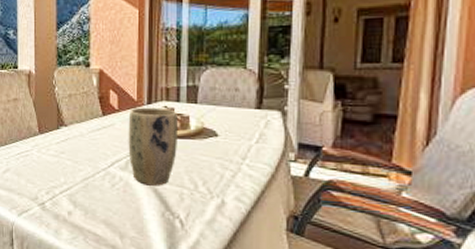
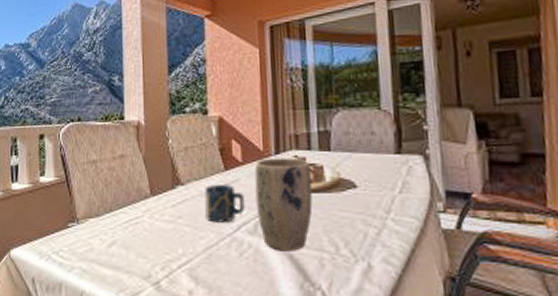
cup: none [85,127,118,159] -> present [204,183,245,223]

